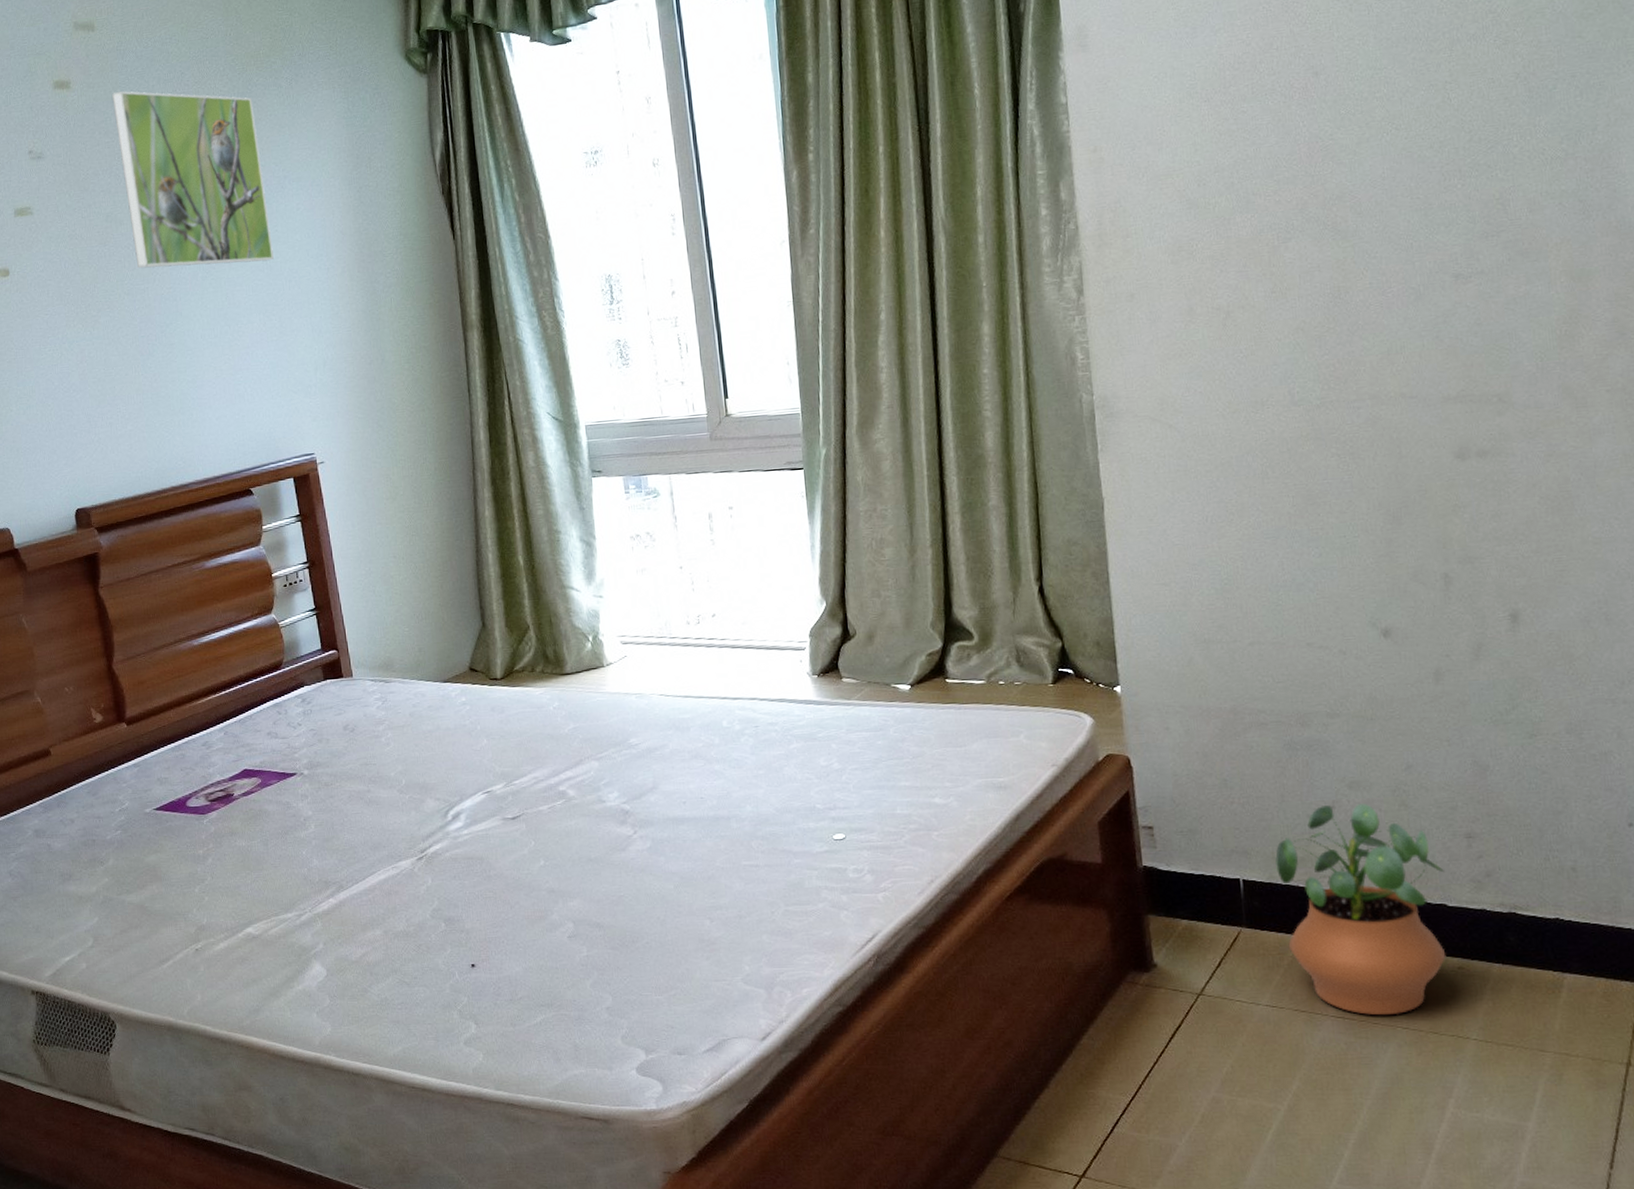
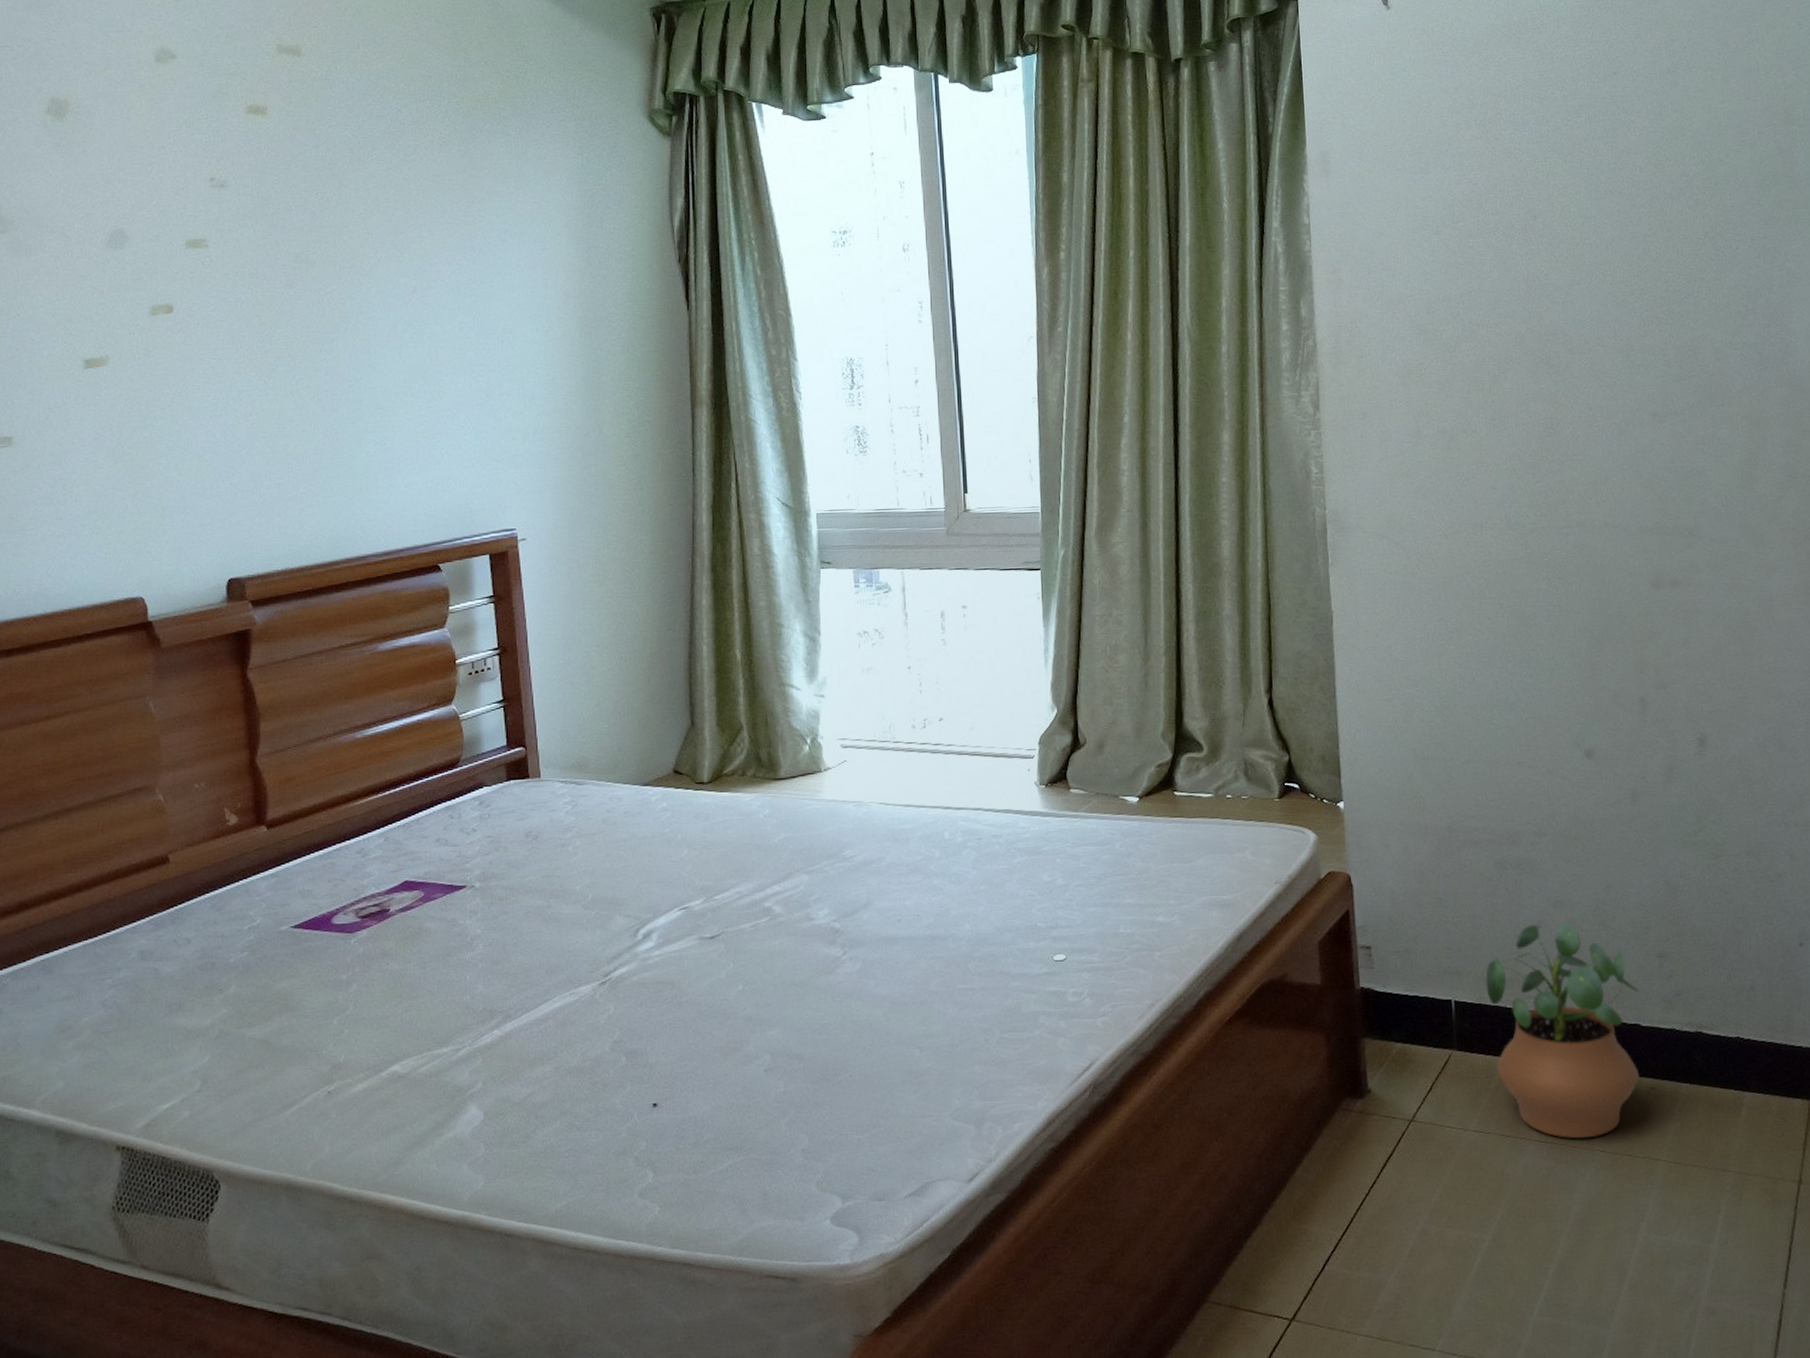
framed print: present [112,90,274,268] -> none [315,123,486,318]

